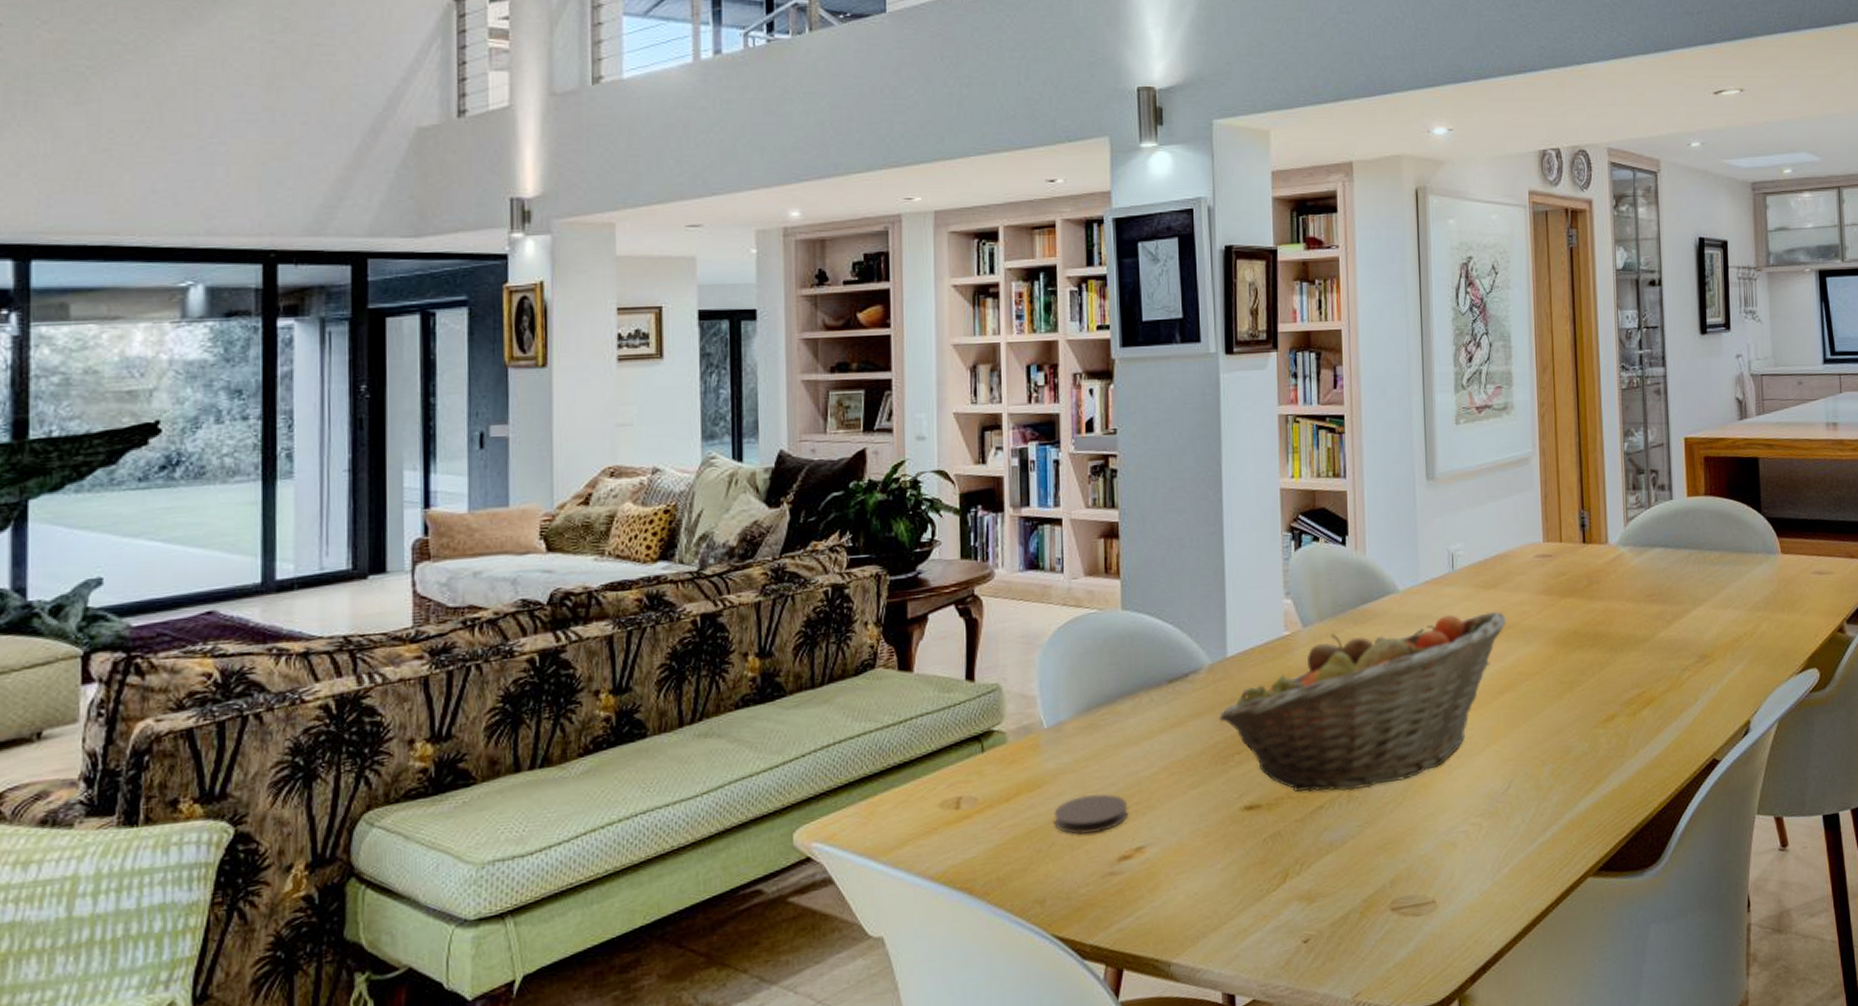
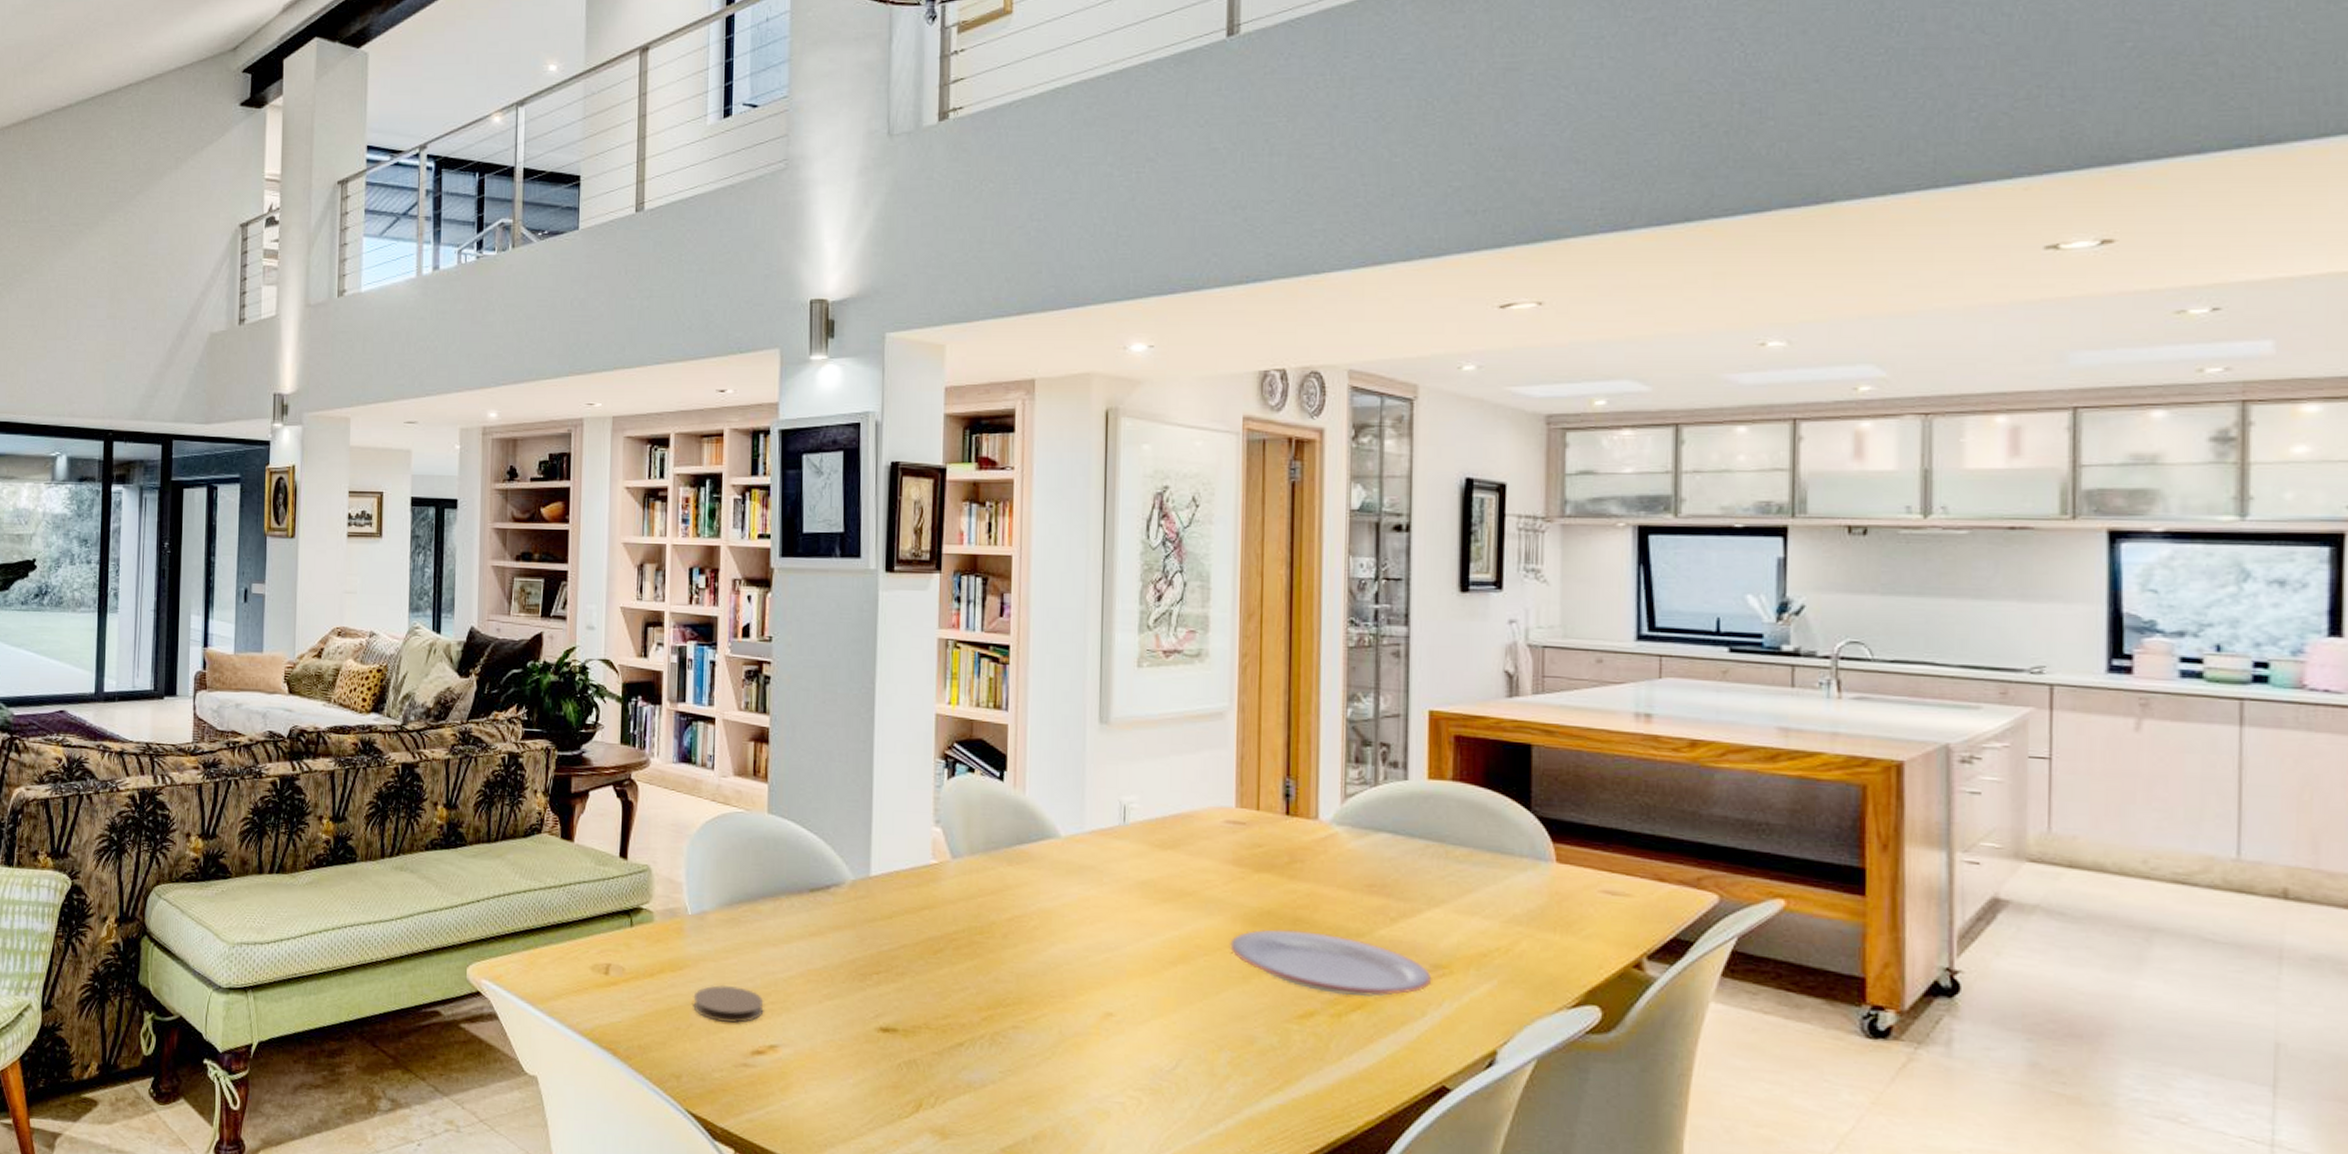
fruit basket: present [1219,611,1507,793] -> none [859,869,1186,1036]
plate: none [1546,643,1701,696] -> present [1230,929,1432,997]

